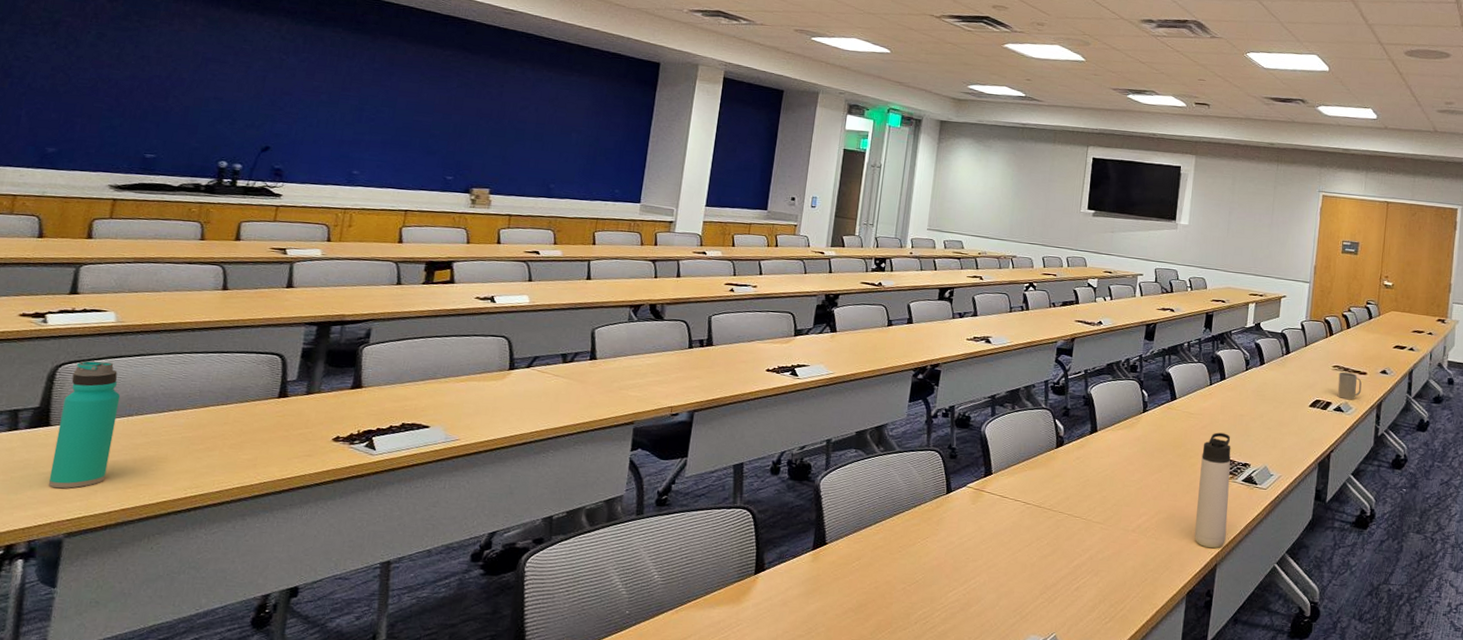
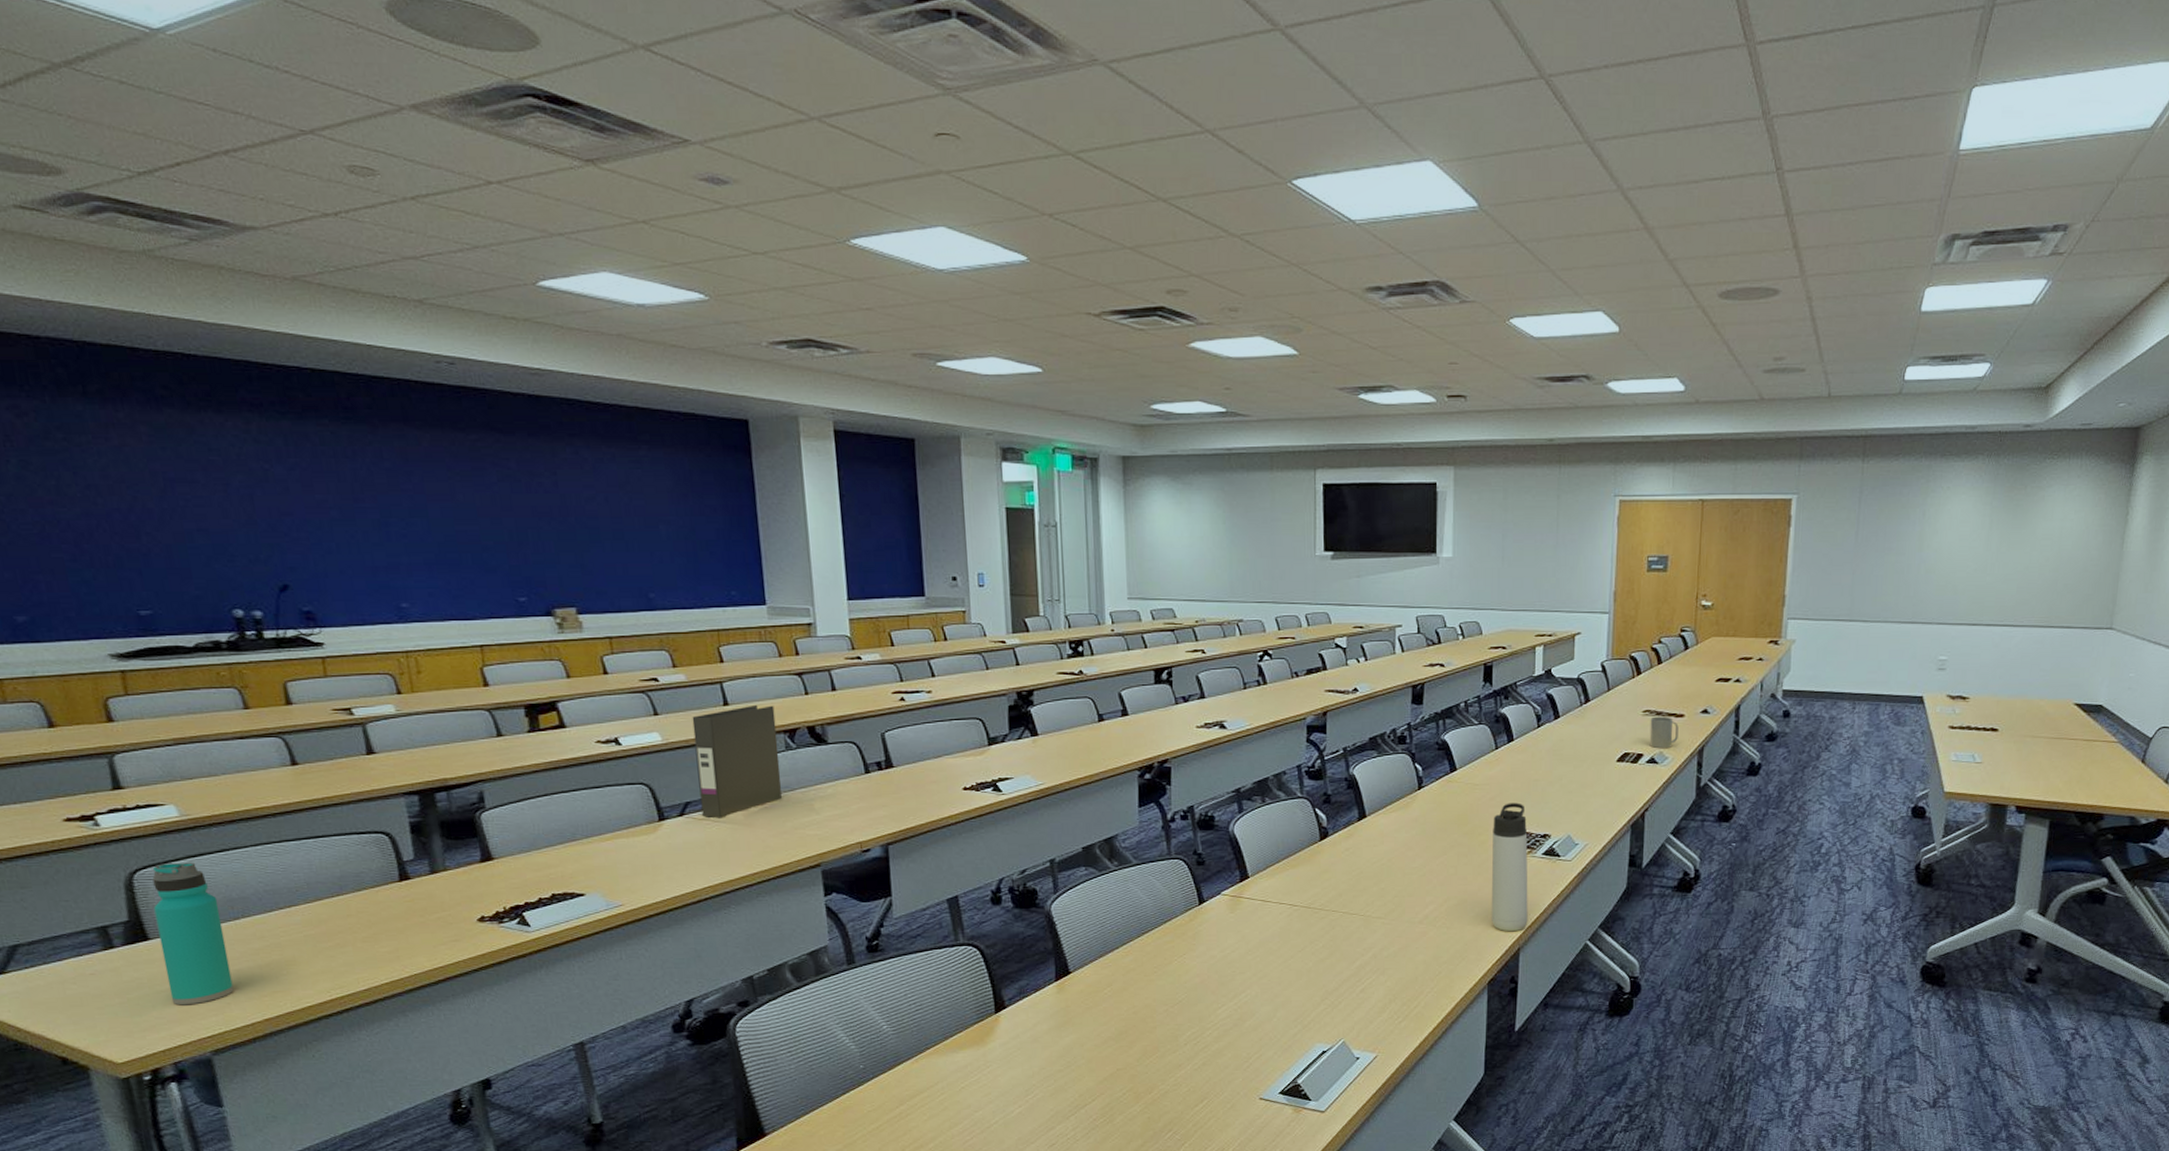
binder: none [546,281,627,373] -> present [692,704,782,818]

